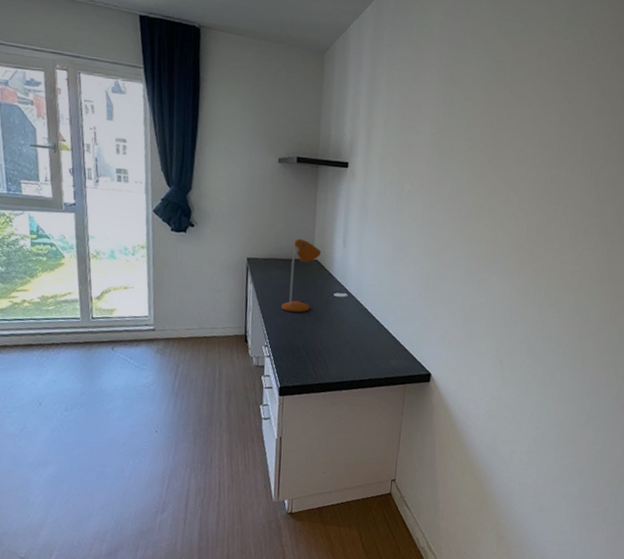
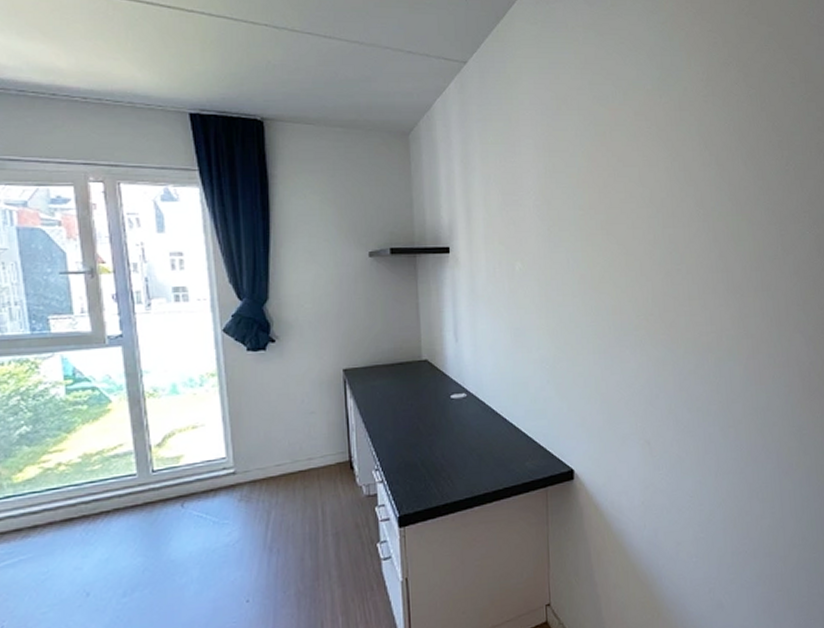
desk lamp: present [281,238,322,313] -> none [390,338,431,426]

